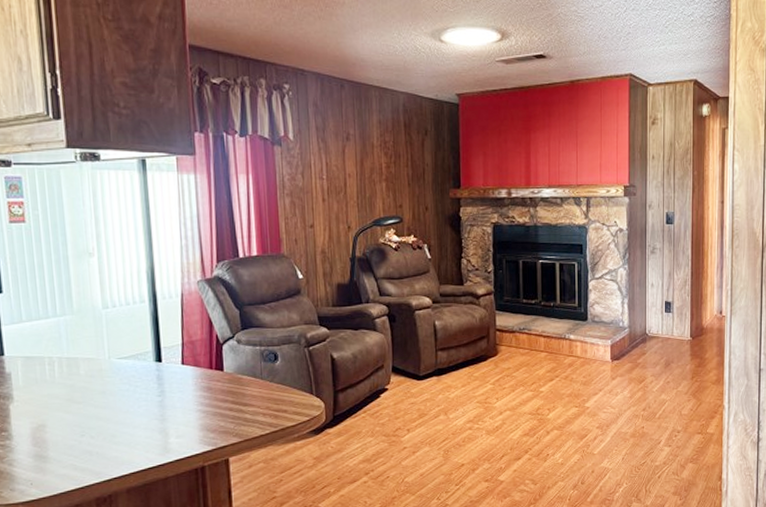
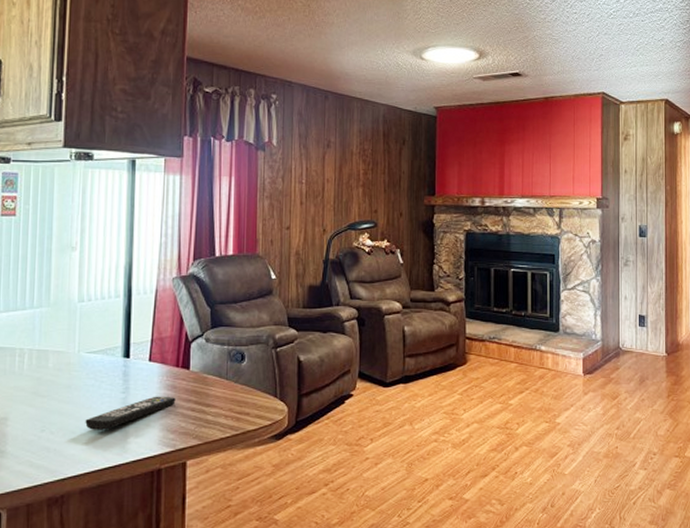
remote control: none [124,397,213,433] -> present [85,396,176,430]

